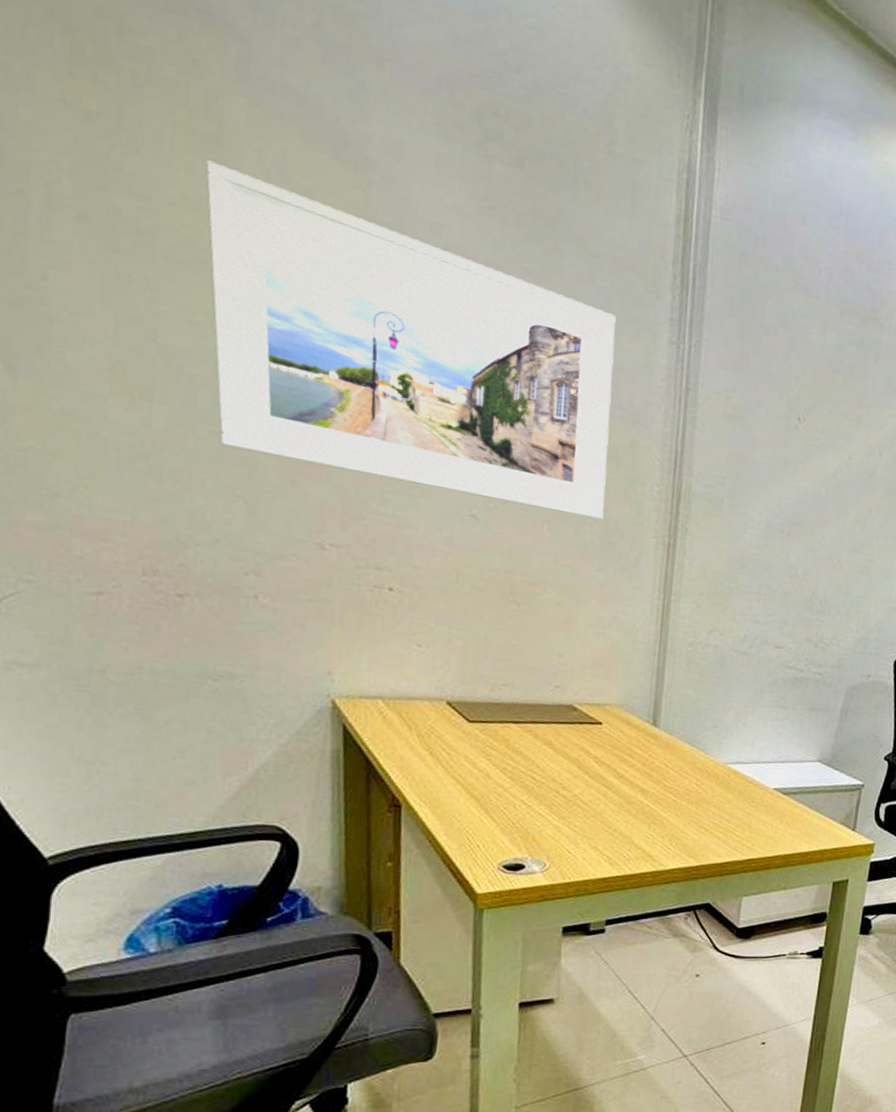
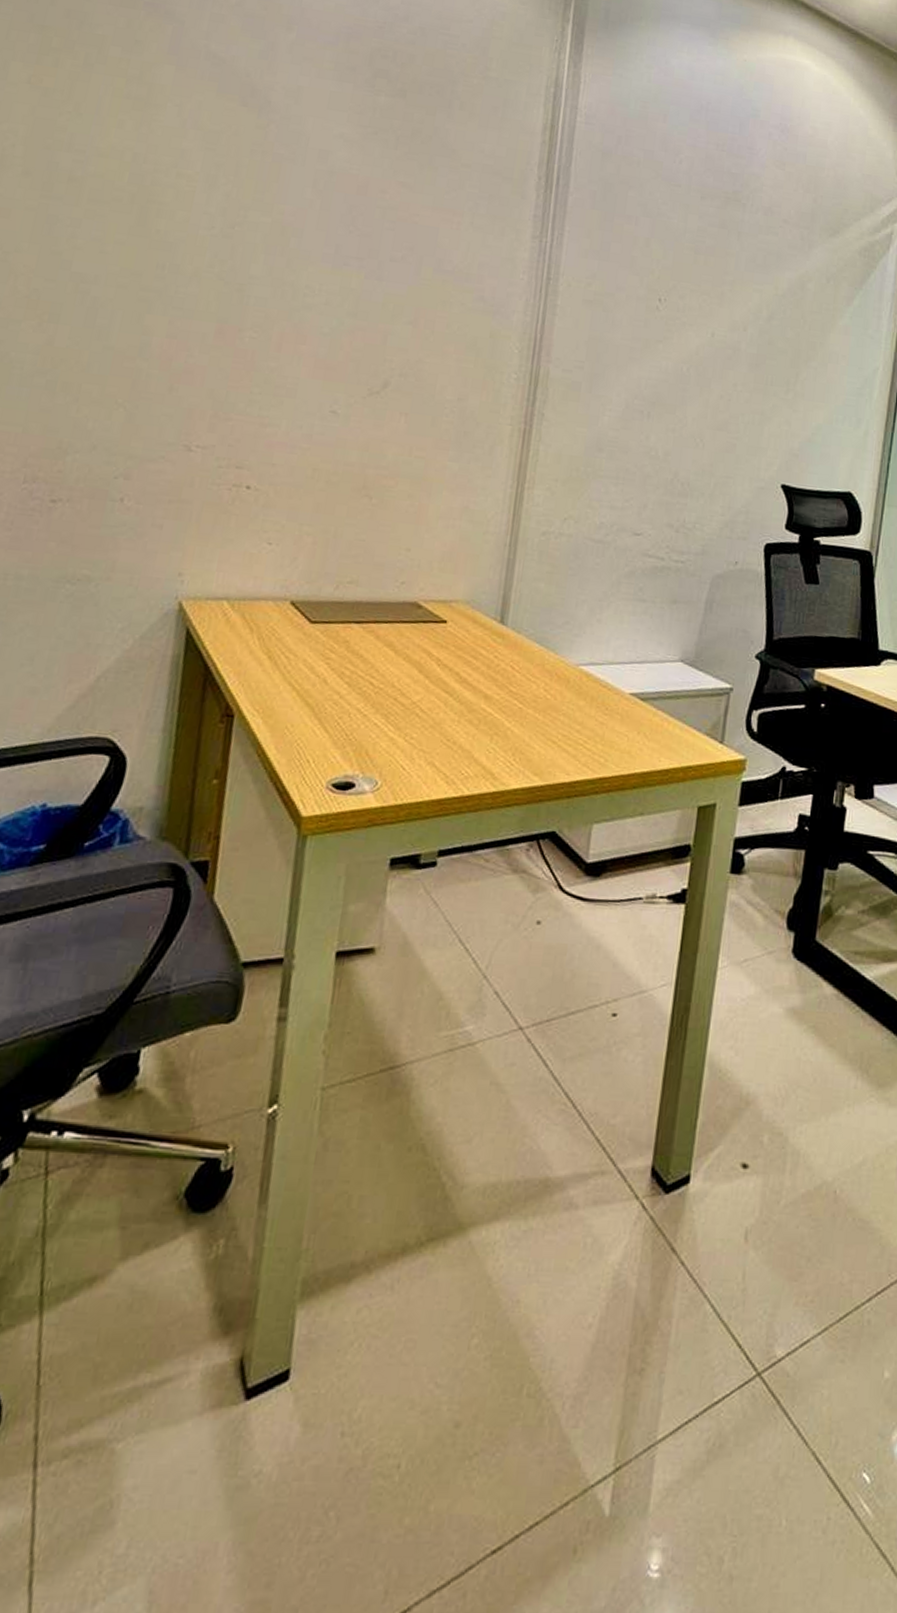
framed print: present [206,160,616,520] -> none [111,117,483,410]

